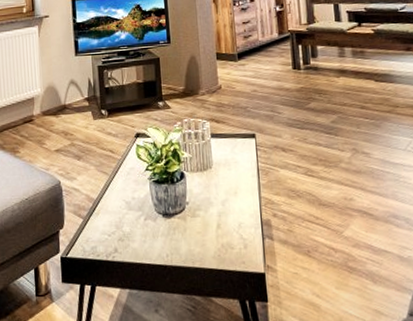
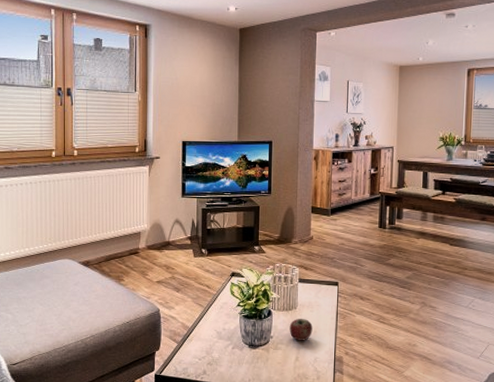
apple: none [206,178,233,205] -> present [289,318,313,341]

